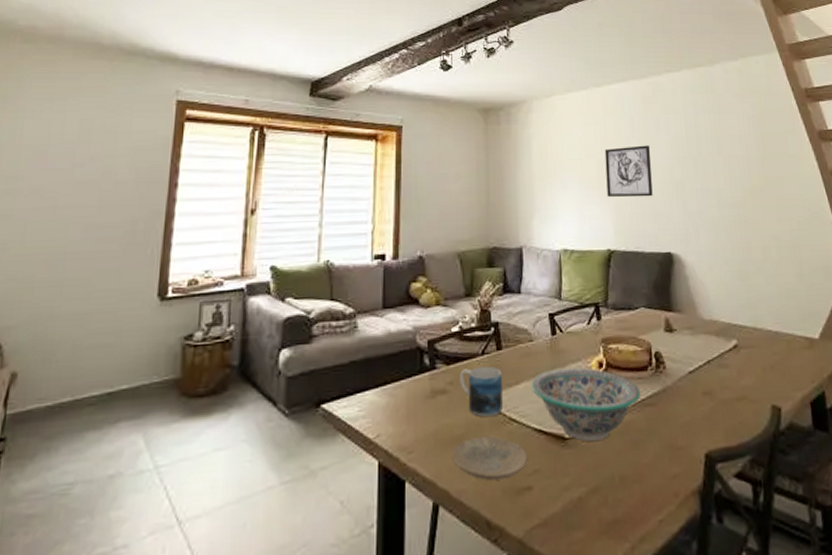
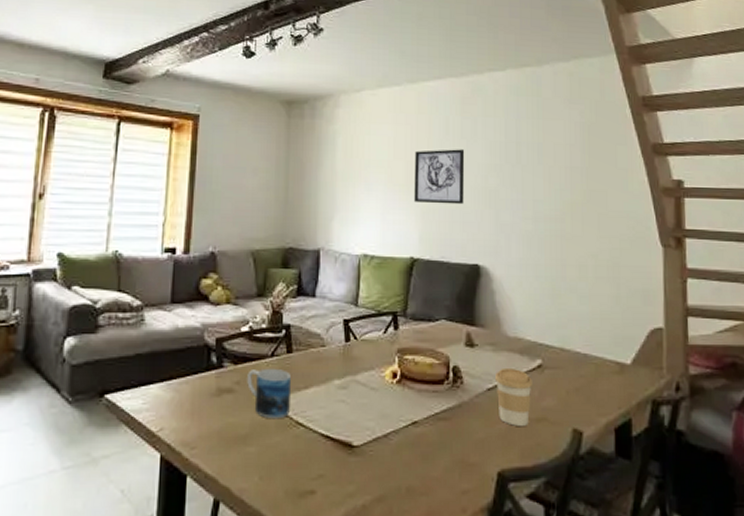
plate: present [452,436,528,481] -> none [235,437,313,482]
decorative bowl: present [531,367,641,442] -> none [321,375,435,452]
coffee cup: none [695,349,731,407] -> present [495,367,532,426]

